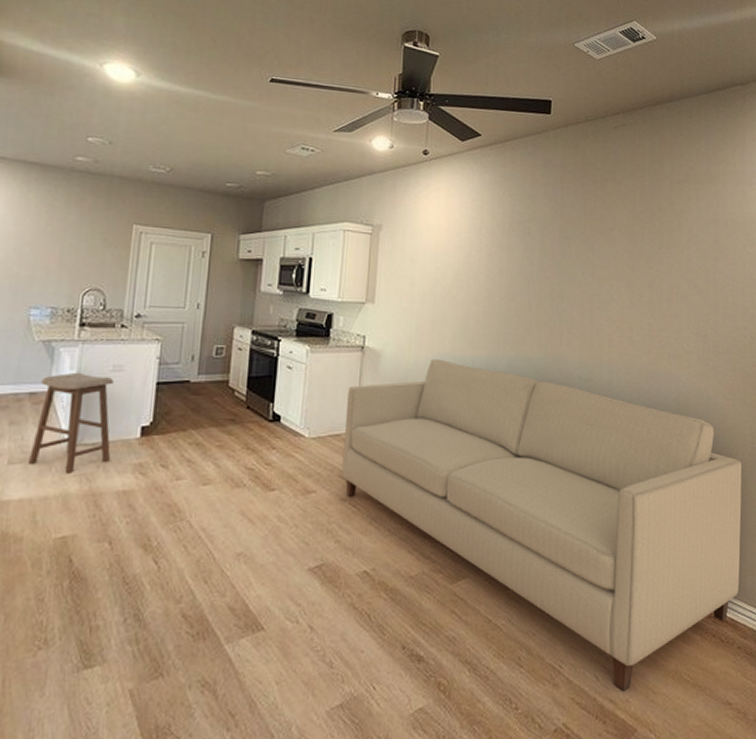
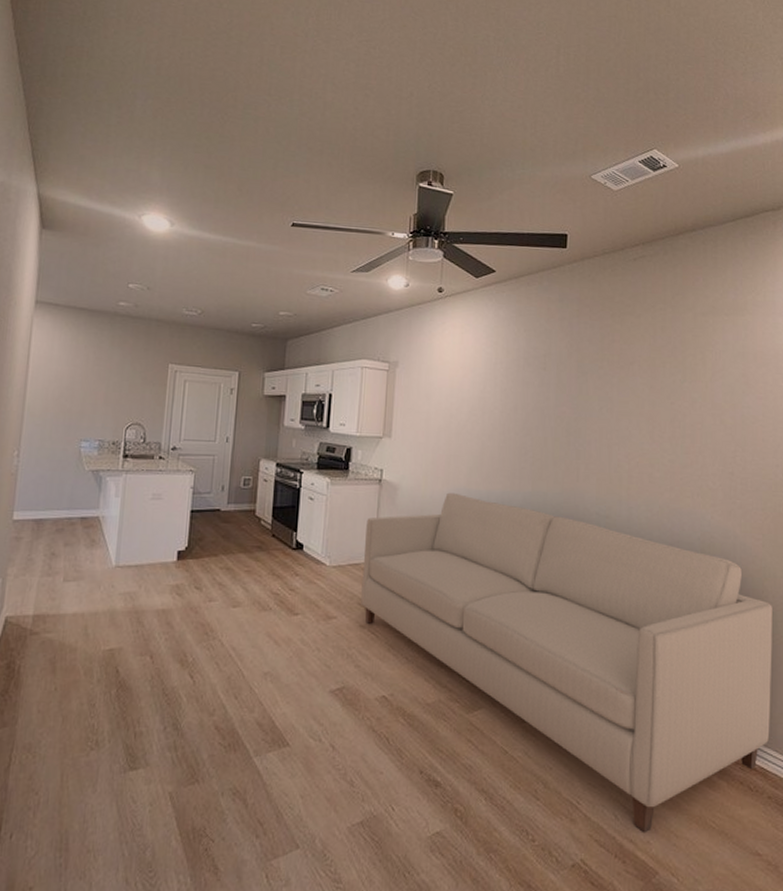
bar stool: present [29,372,114,474] -> none [81,499,153,592]

